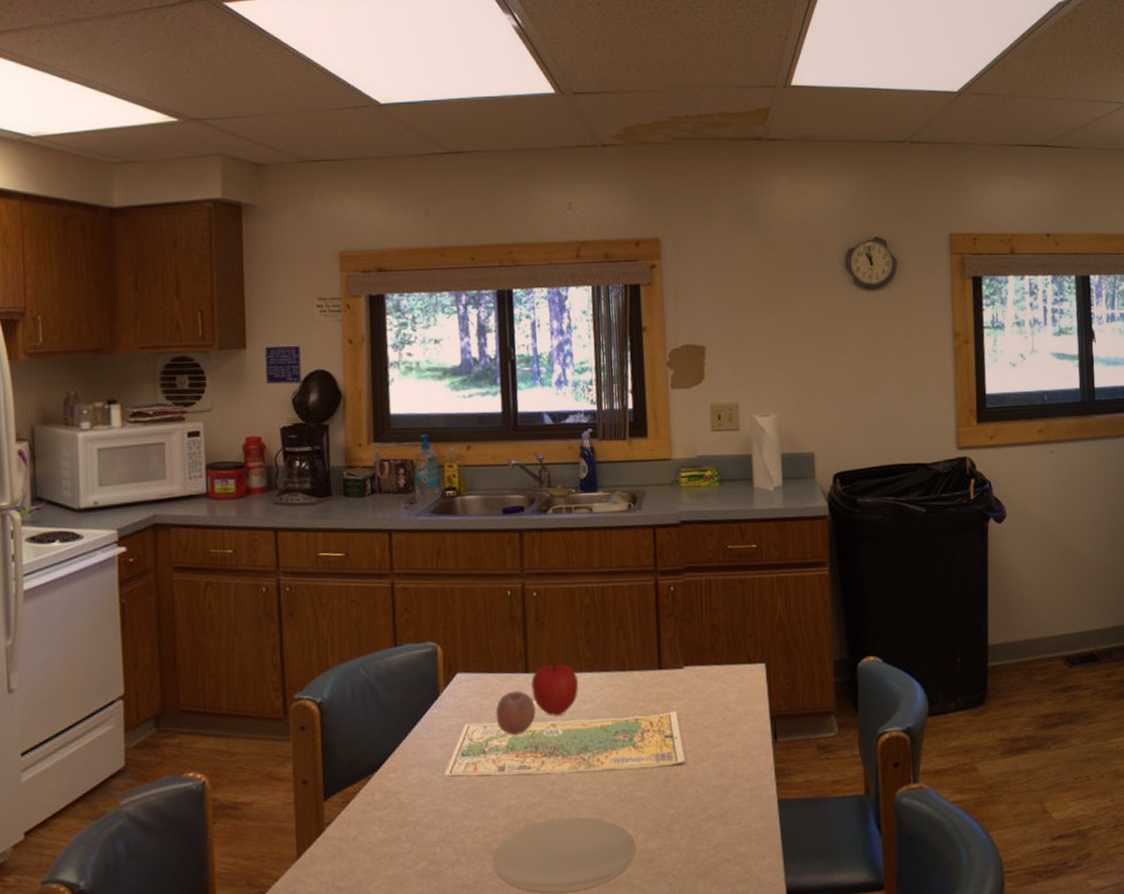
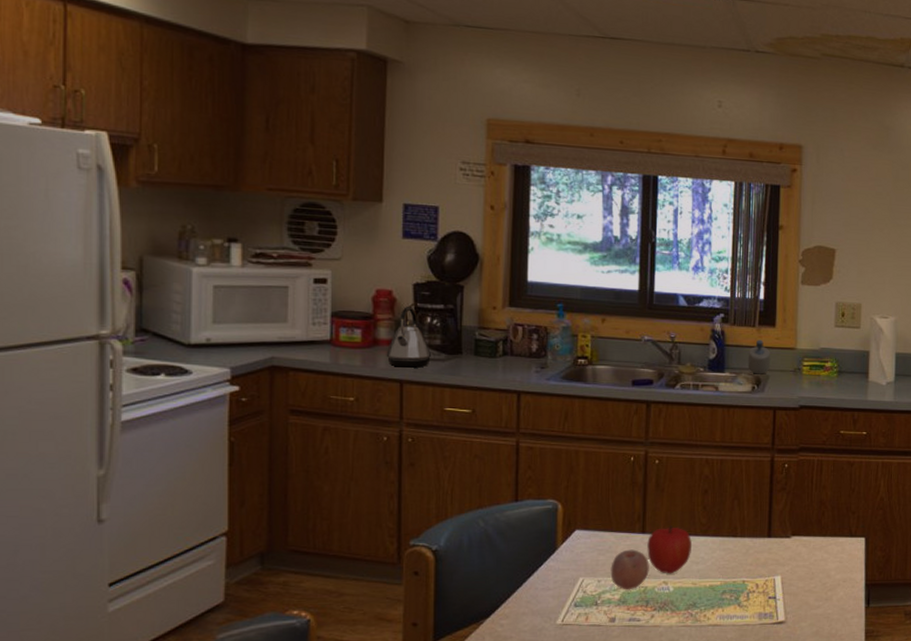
kettle: none [259,451,303,516] -> present [386,306,432,369]
soap dispenser: none [620,453,646,491] -> present [747,340,770,374]

